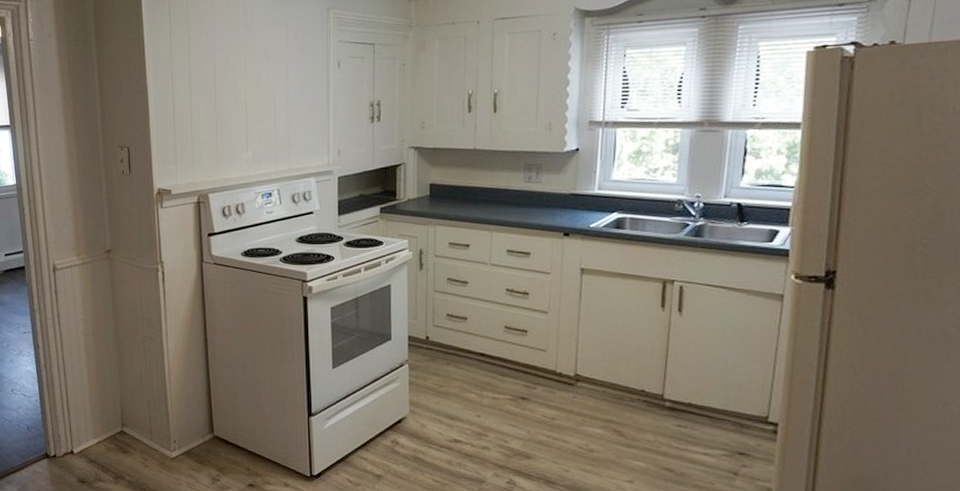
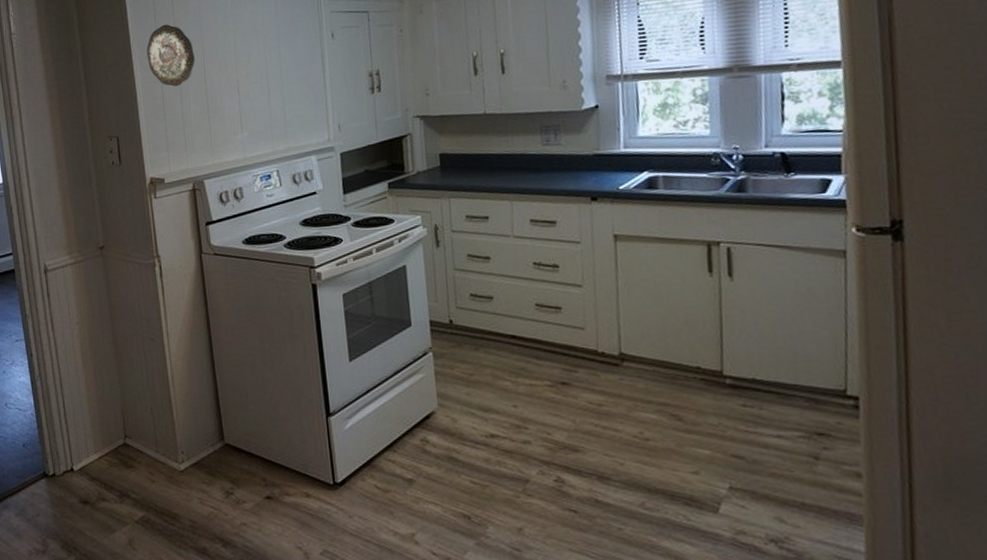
decorative plate: none [160,41,206,104] -> present [146,24,195,87]

